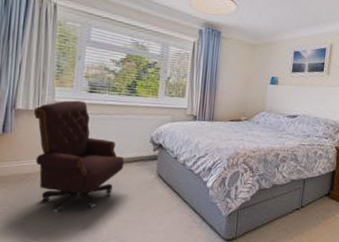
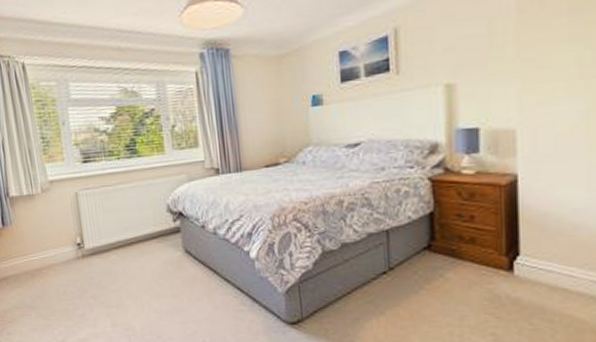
office chair: present [33,100,125,214] -> none [28,174,143,311]

